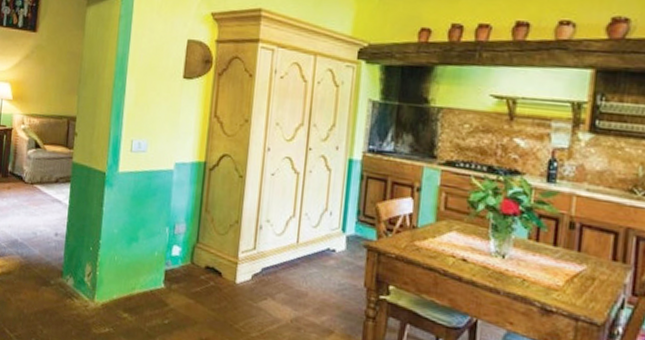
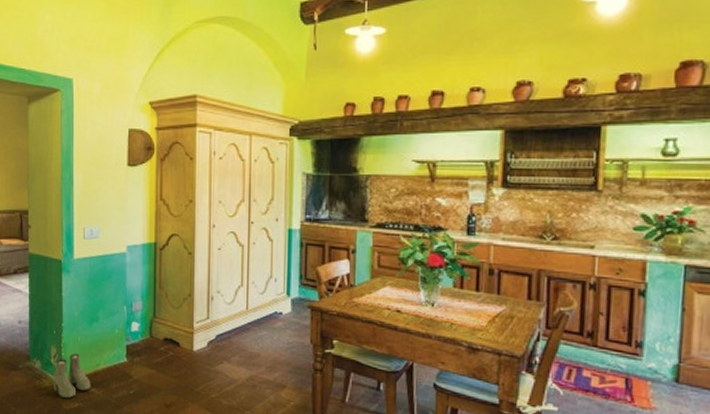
boots: none [84,273,124,323] -> present [53,353,91,399]

